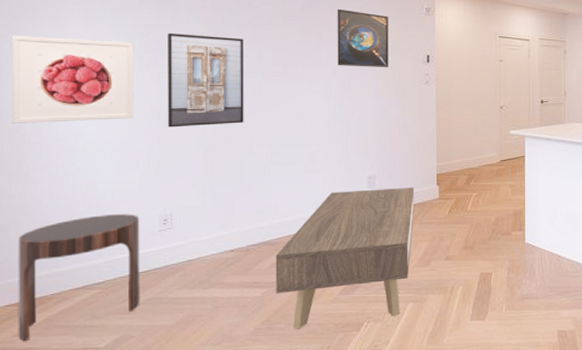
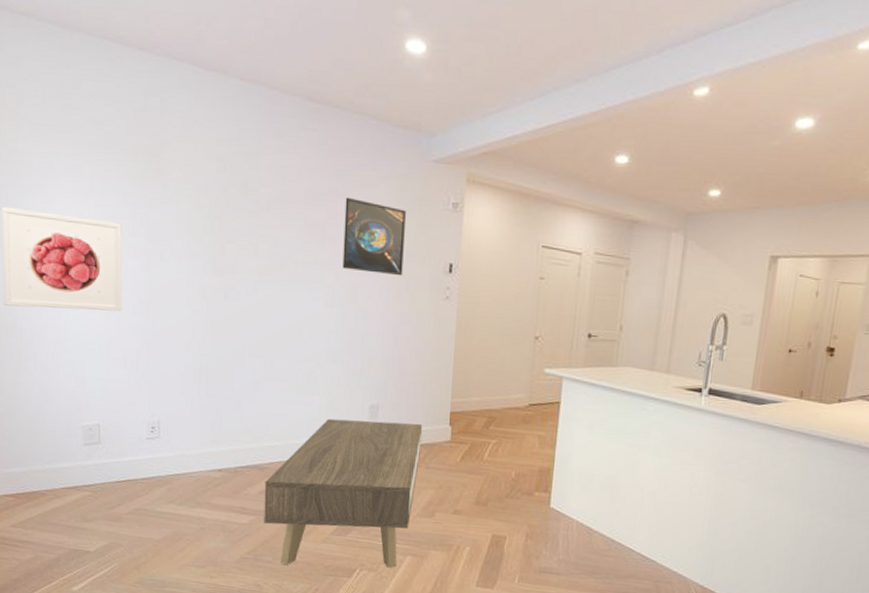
side table: present [18,214,140,342] -> none [12,414,128,534]
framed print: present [167,32,244,128] -> none [155,214,238,328]

